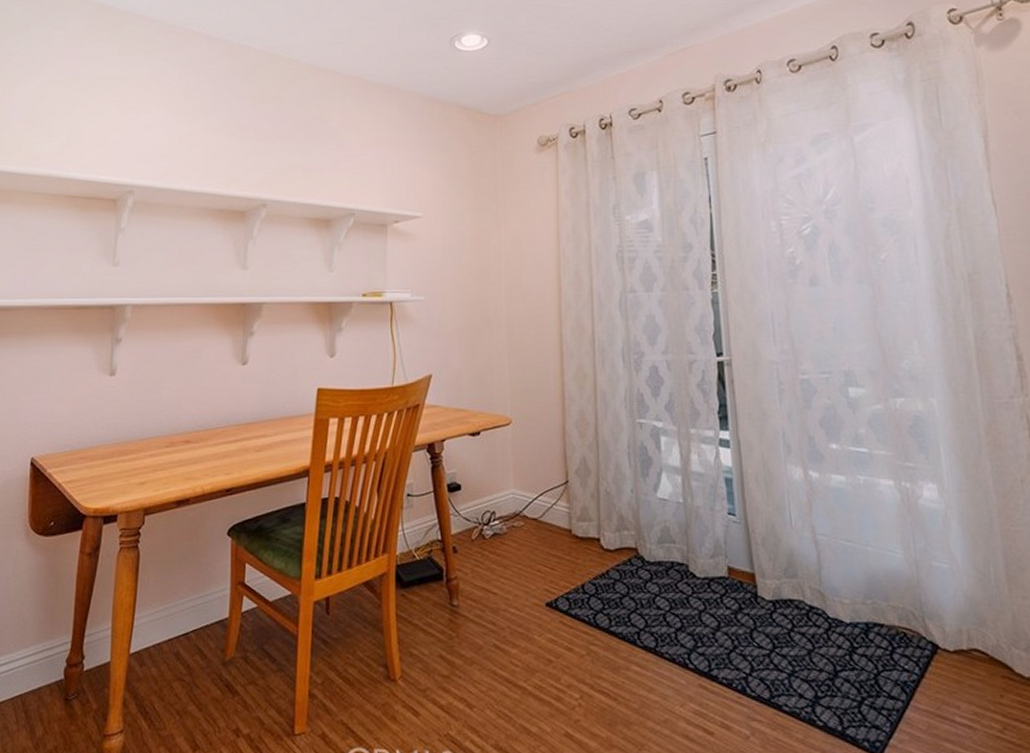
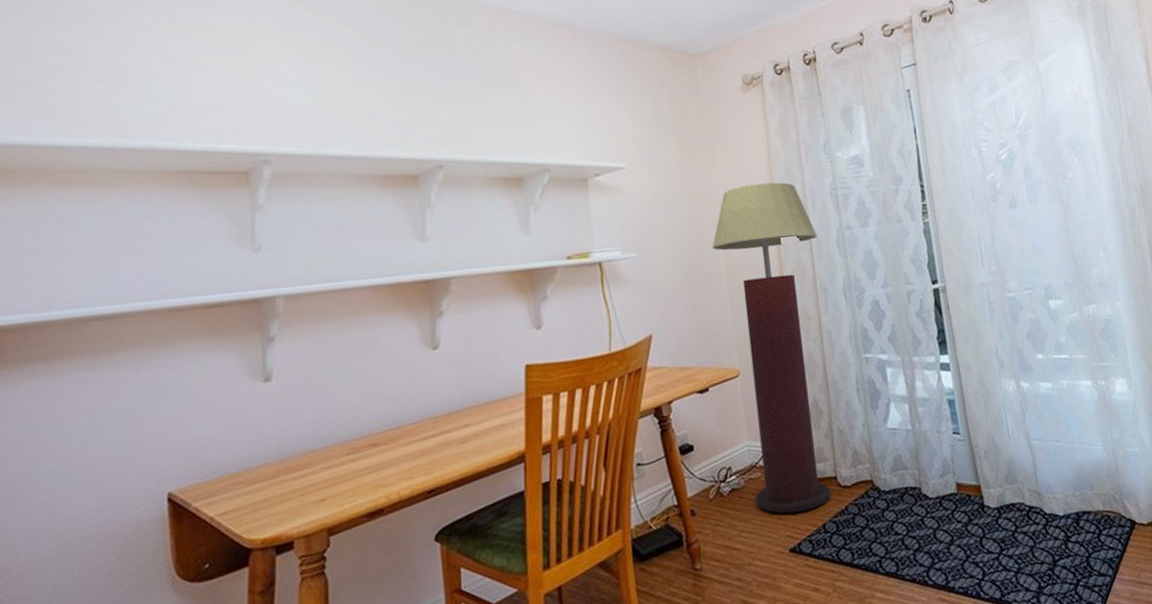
floor lamp: none [495,240,599,567] -> present [711,182,832,514]

